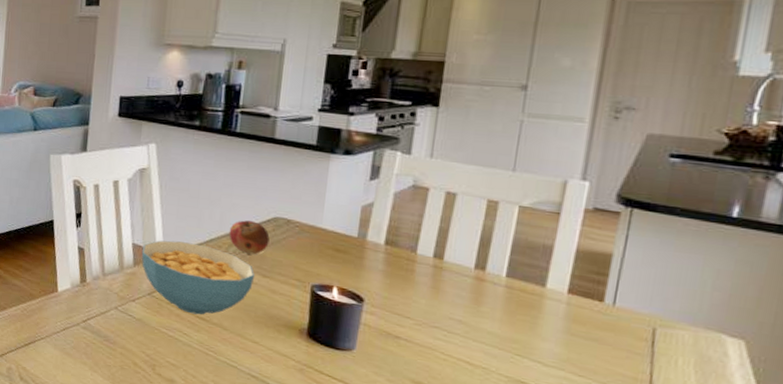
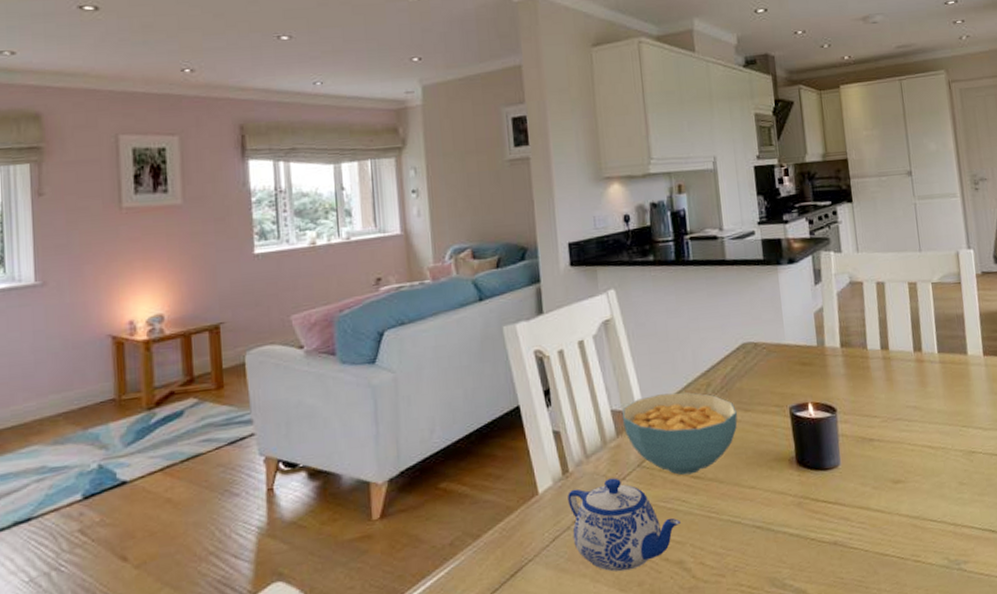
teapot: none [80,296,178,373] -> present [568,477,680,572]
fruit: present [229,220,270,255] -> none [704,353,743,391]

